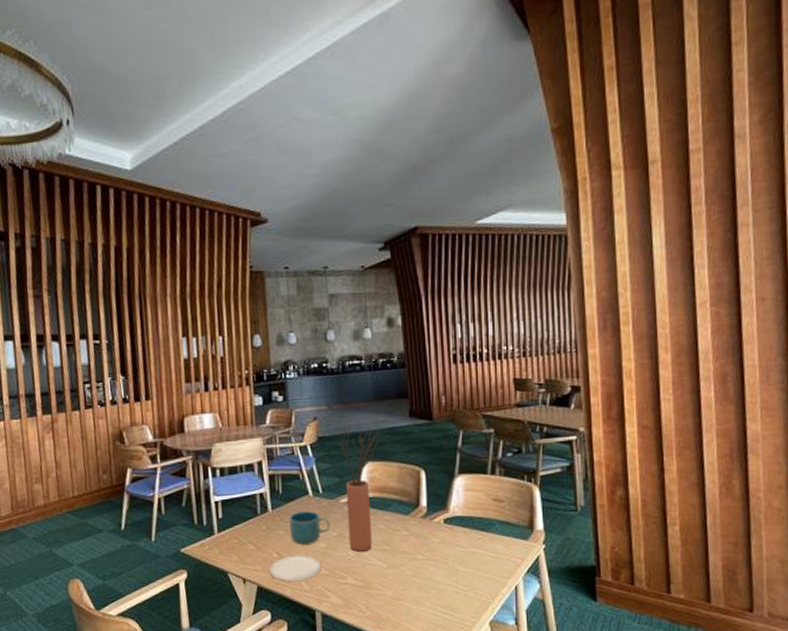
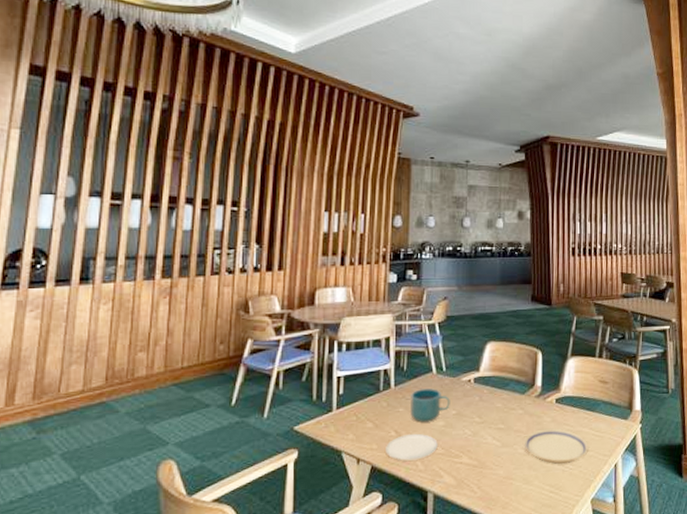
vase: present [338,423,381,552] -> none [465,305,505,430]
plate: none [411,549,484,585] -> present [523,428,588,464]

